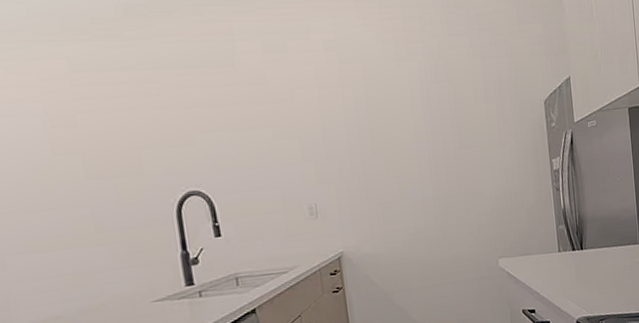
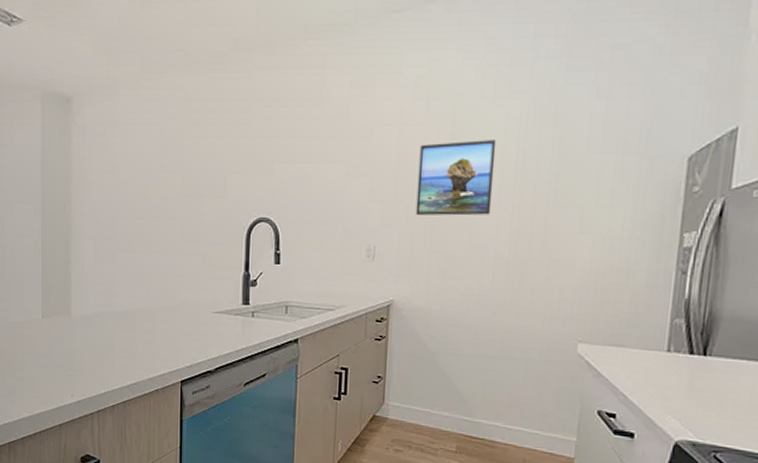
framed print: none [340,96,412,169] -> present [415,140,497,216]

